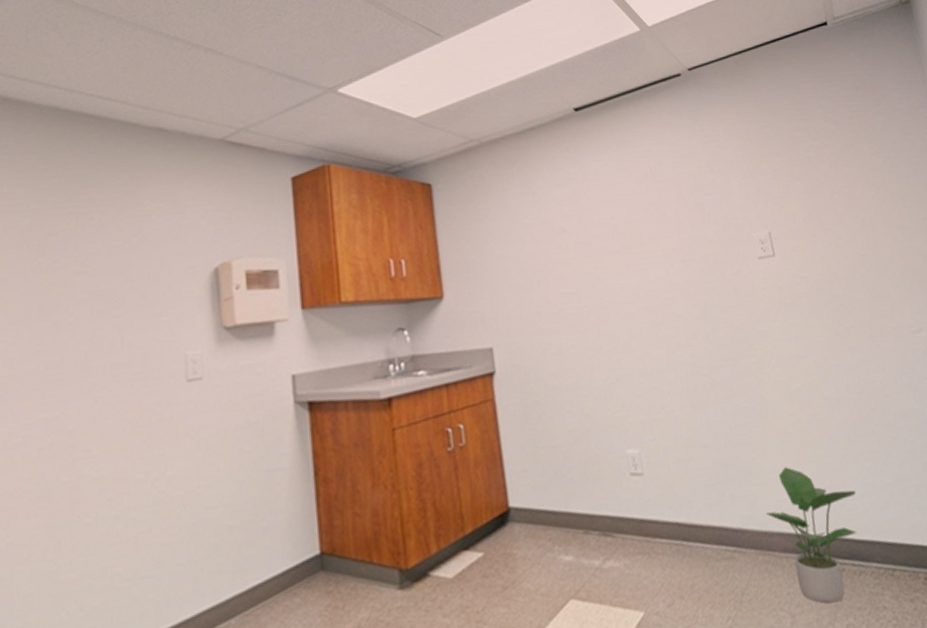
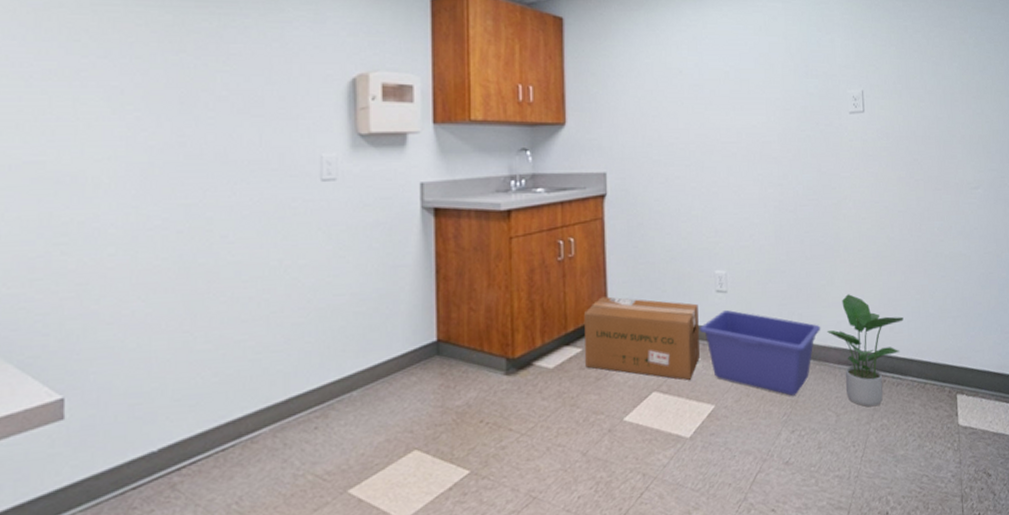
box: none [482,489,620,583] -> present [583,296,700,380]
storage bin: none [615,495,759,595] -> present [699,309,821,396]

